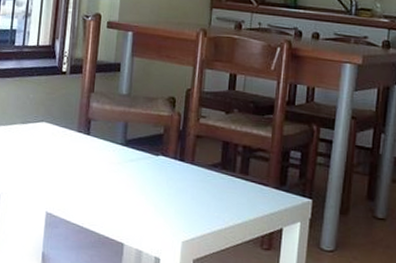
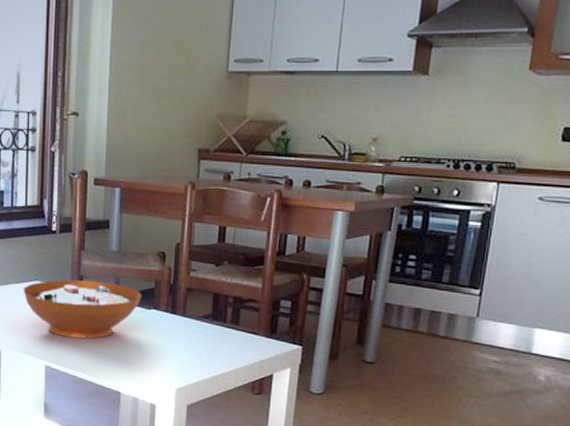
decorative bowl: none [28,121,151,185] -> present [23,280,142,339]

